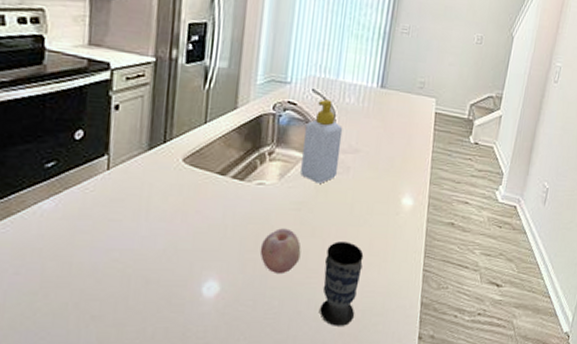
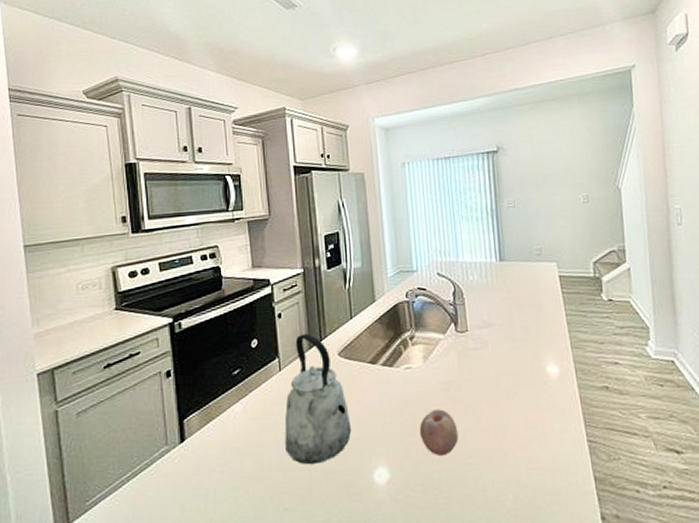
kettle: none [102,132,186,273] -> present [284,333,352,465]
soap bottle: present [300,99,343,183] -> none [438,280,476,361]
cup: present [320,241,364,326] -> none [483,417,526,509]

